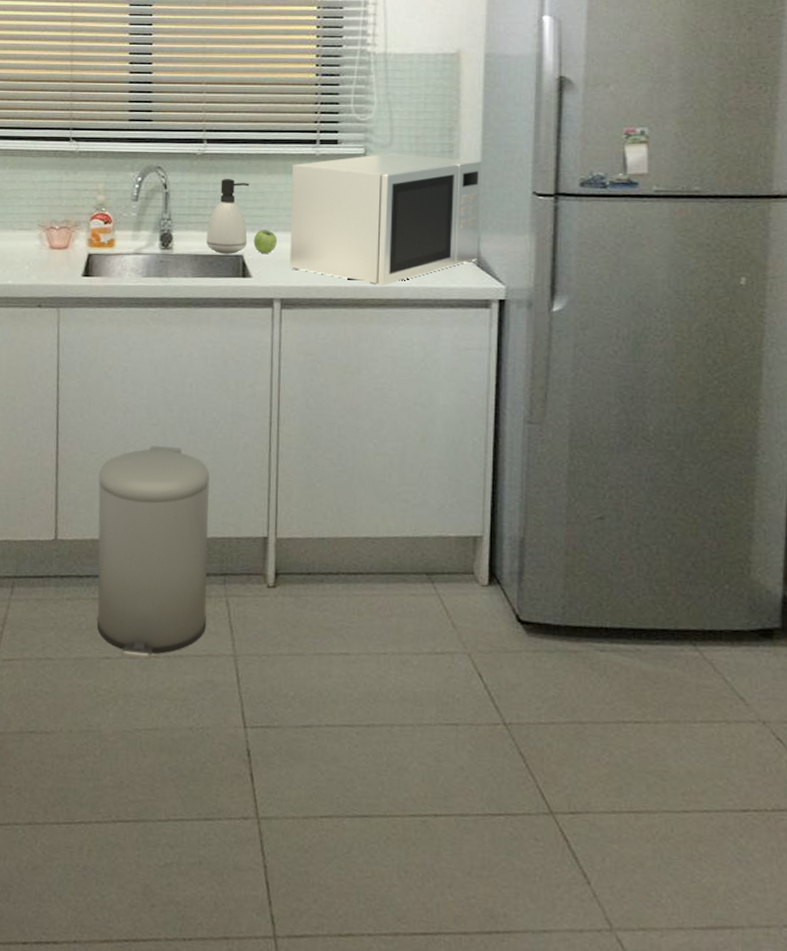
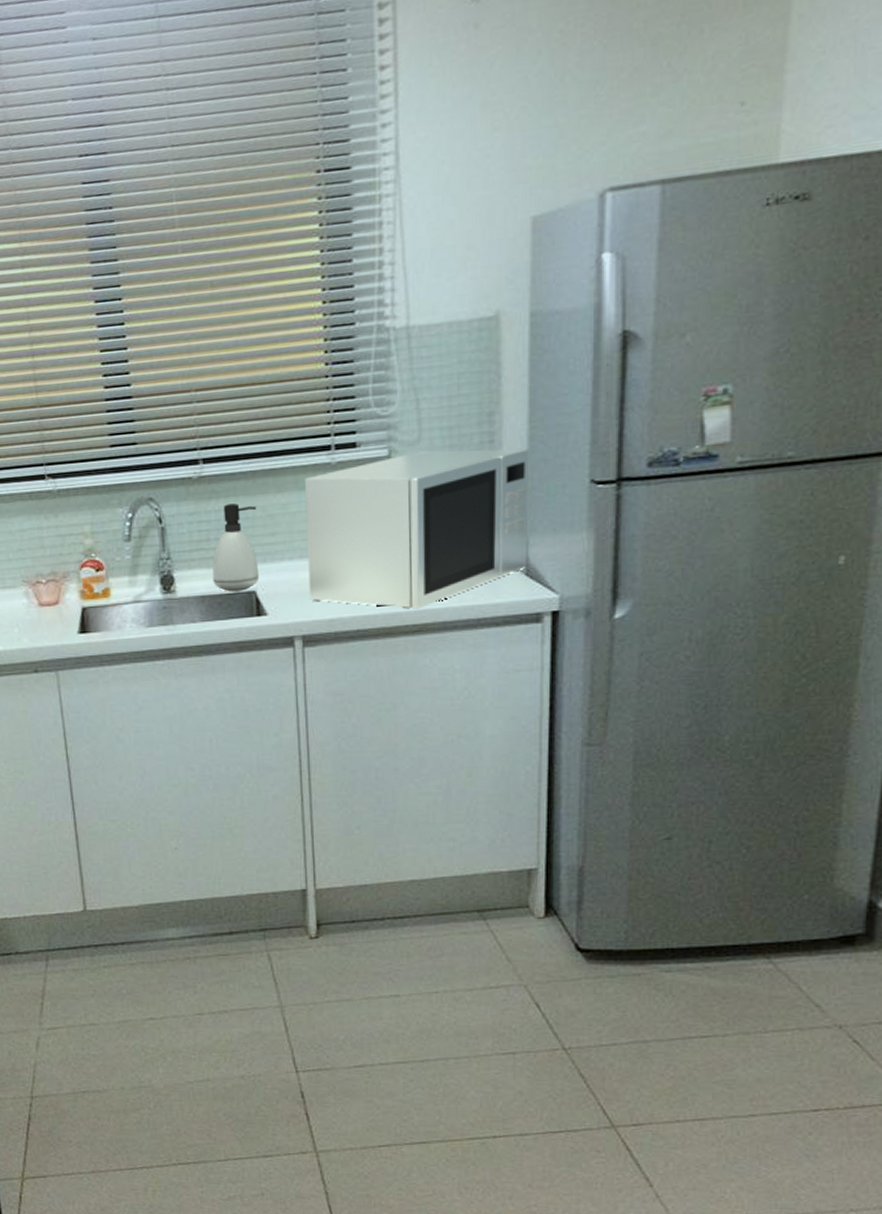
pedal bin: present [96,446,210,659] -> none [121,807,249,1017]
fruit: present [253,230,278,253] -> none [266,559,294,586]

